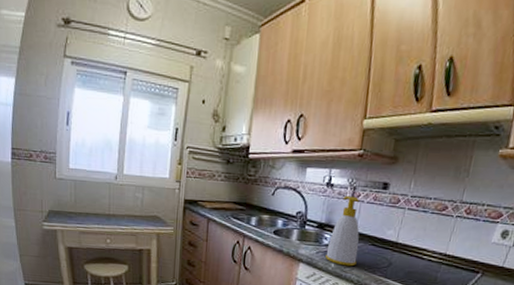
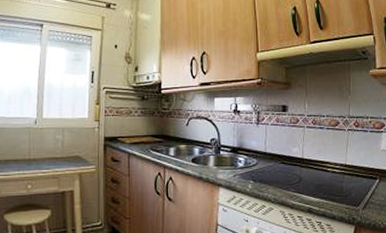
soap bottle: present [325,195,360,267] -> none [242,120,271,186]

